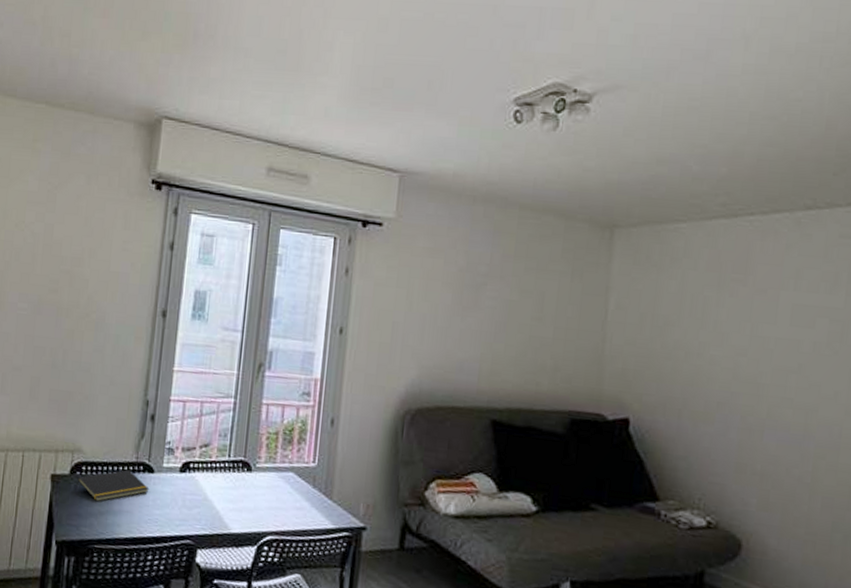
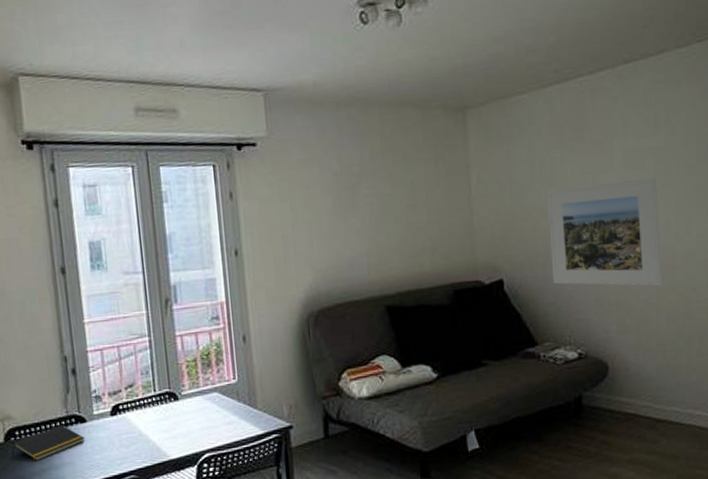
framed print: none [687,332,828,465] -> present [547,178,663,286]

